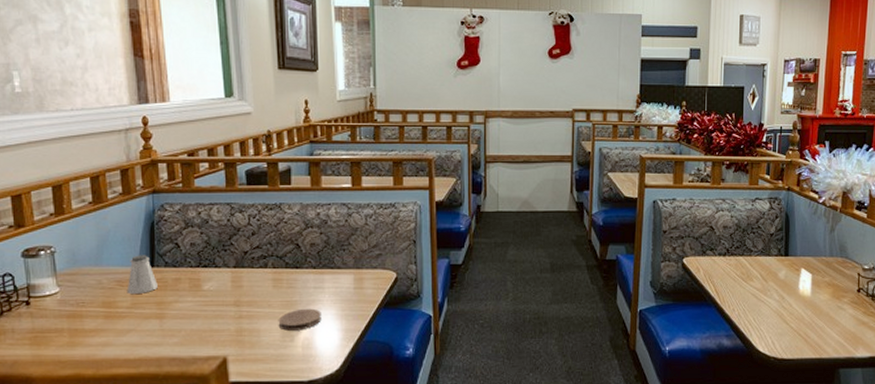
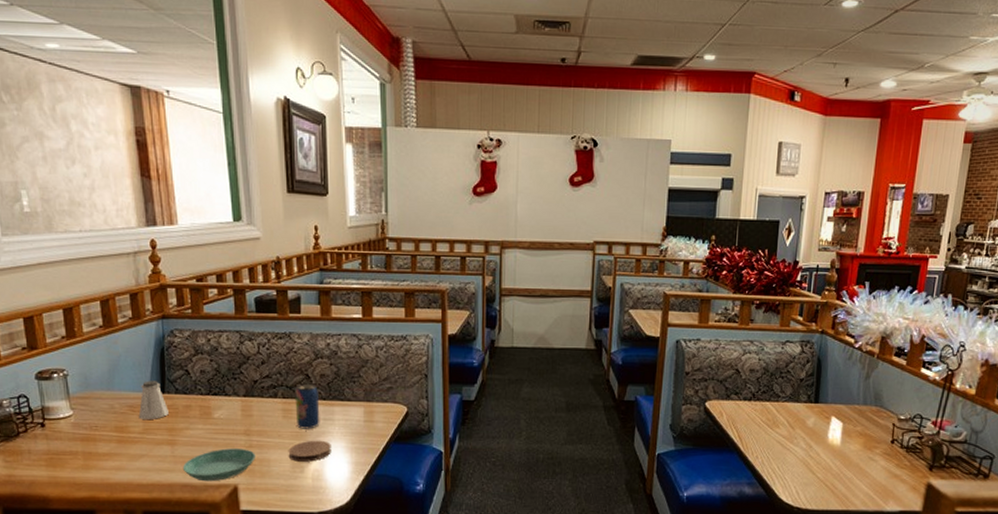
saucer: none [170,320,245,354] -> present [182,448,256,482]
beverage can: none [285,252,310,298] -> present [295,383,320,429]

